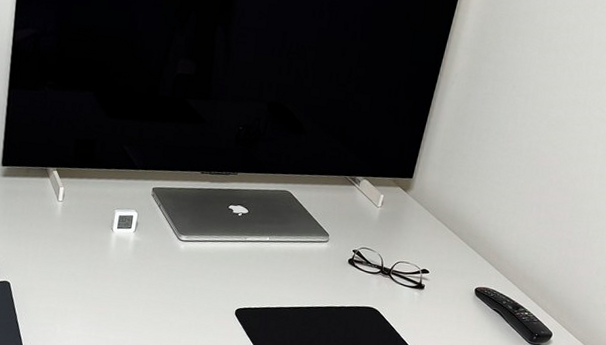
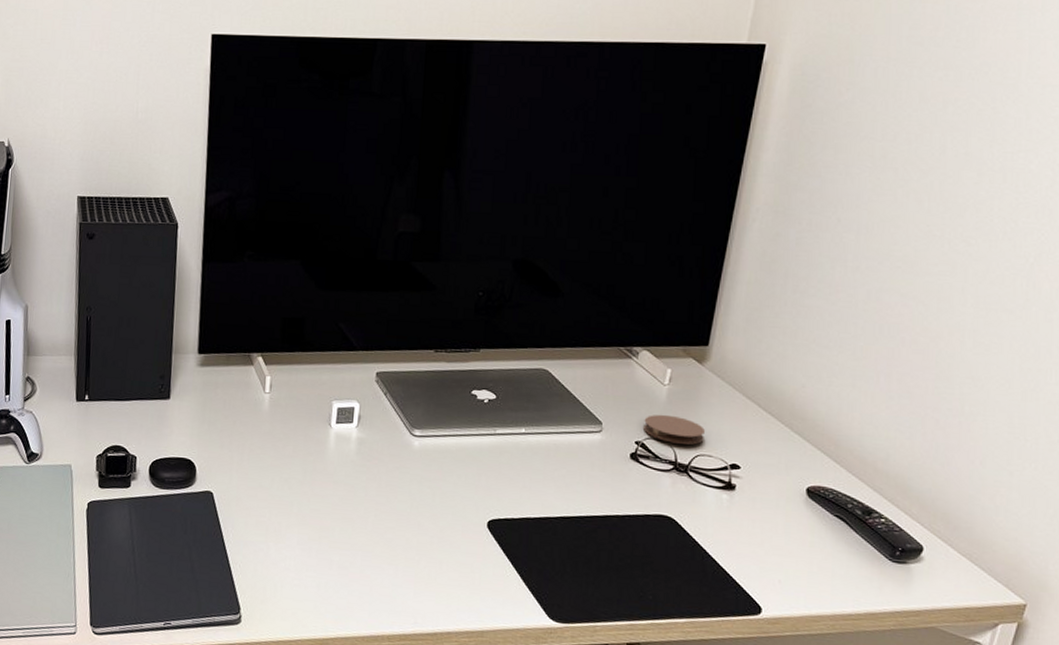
coaster: none [360,229,406,254] -> present [644,414,706,445]

